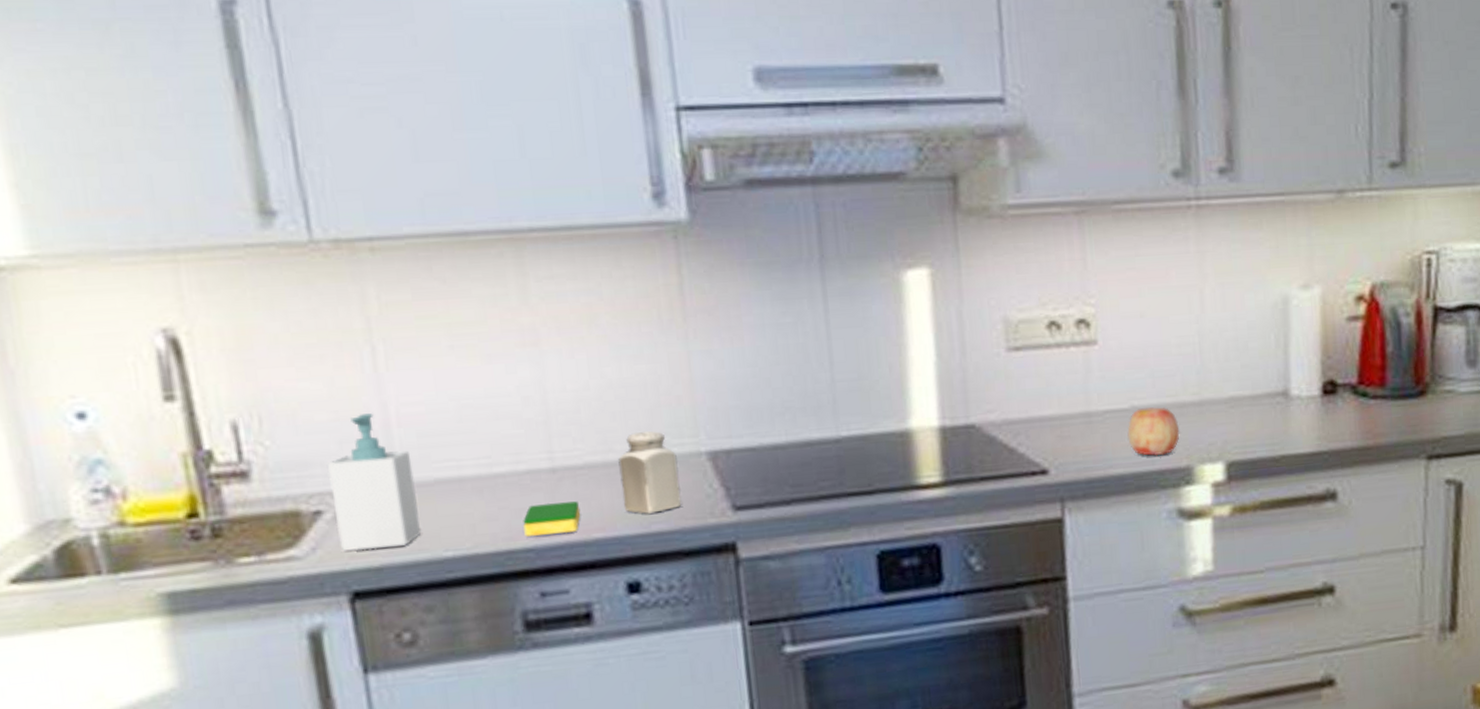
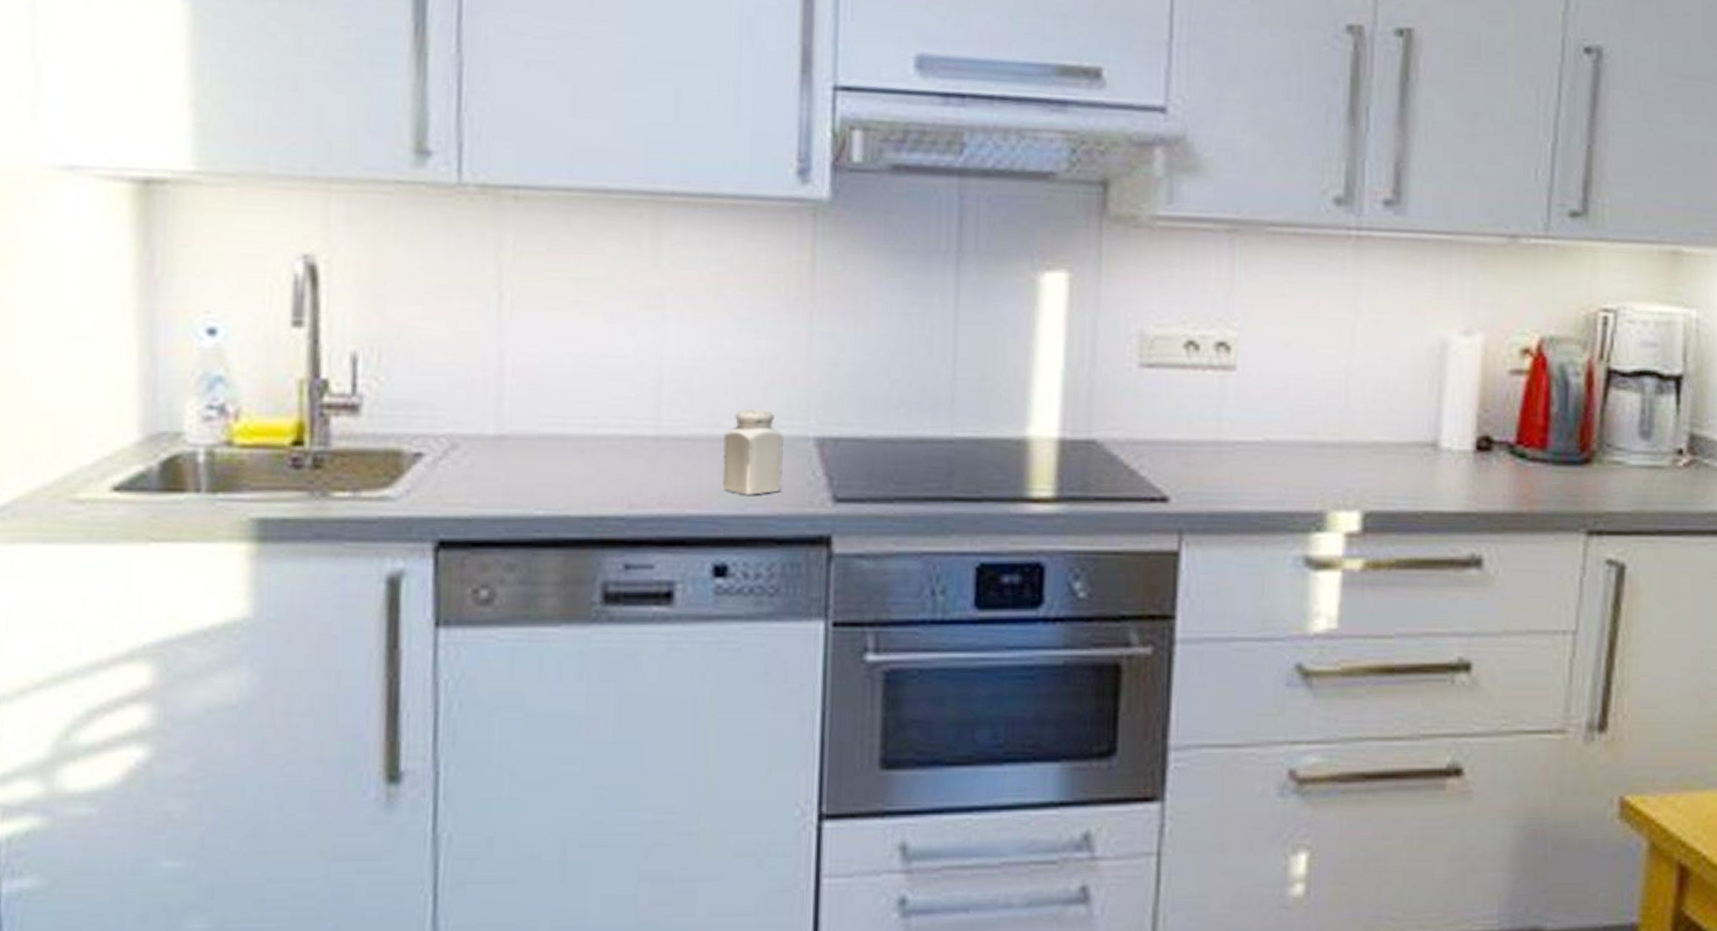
soap bottle: present [328,413,422,551] -> none [434,360,519,499]
dish sponge: present [523,501,581,537] -> none [618,472,678,506]
apple: present [1127,407,1180,456] -> none [1258,443,1315,497]

